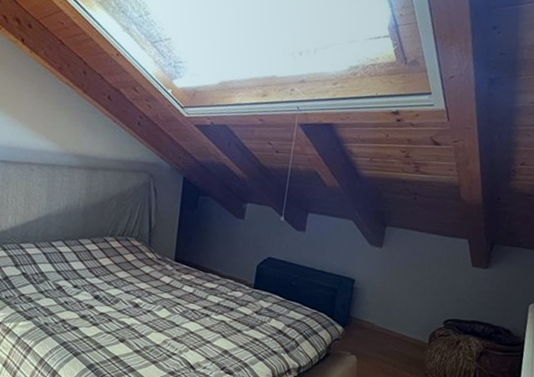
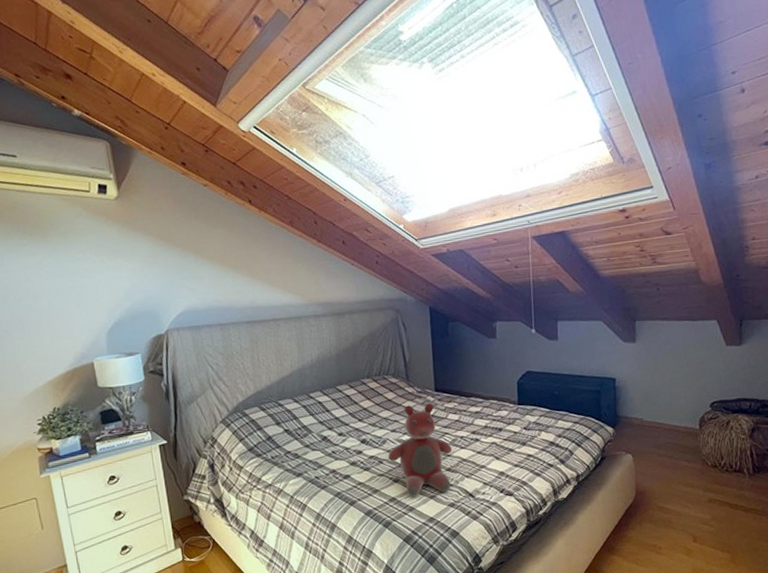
teddy bear: none [118,270,182,360] -> present [388,403,452,498]

